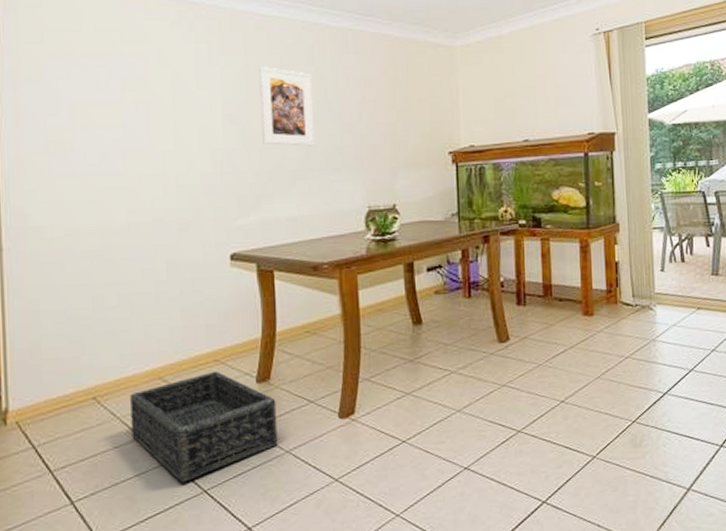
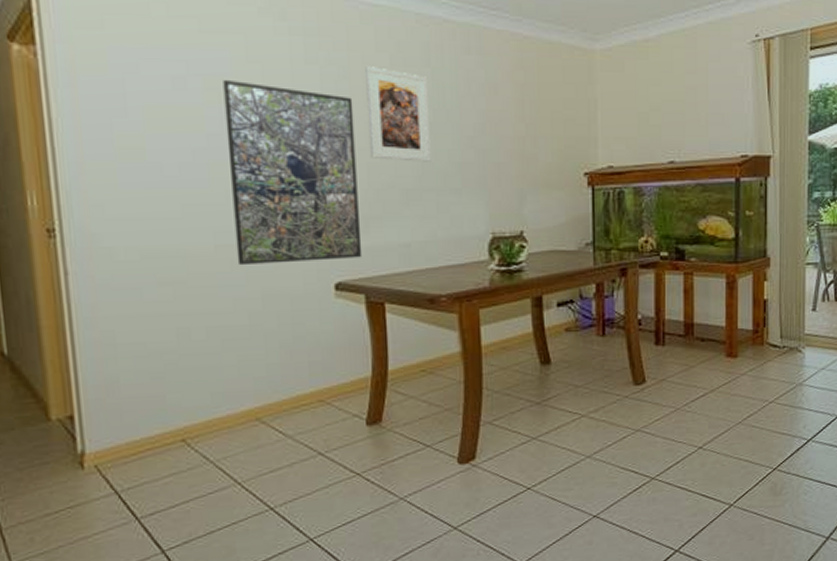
basket: present [130,370,278,483] -> none [224,412,391,531]
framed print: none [139,81,255,240] -> present [223,79,363,266]

